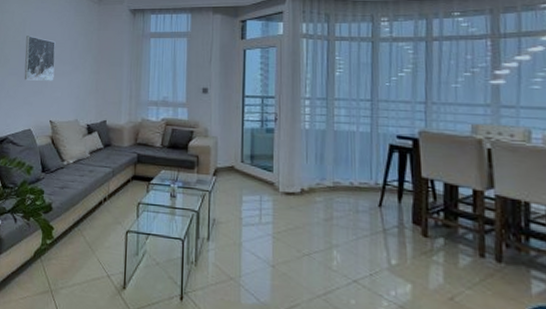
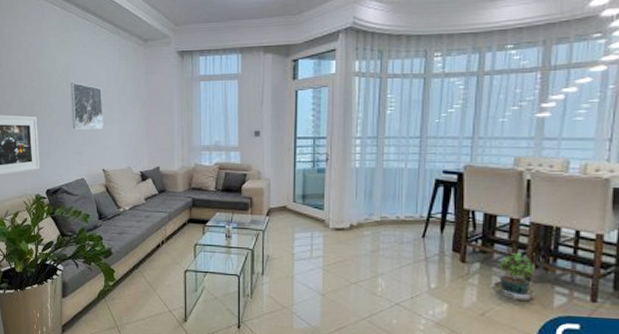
potted plant: none [460,228,523,294] -> present [492,252,546,307]

